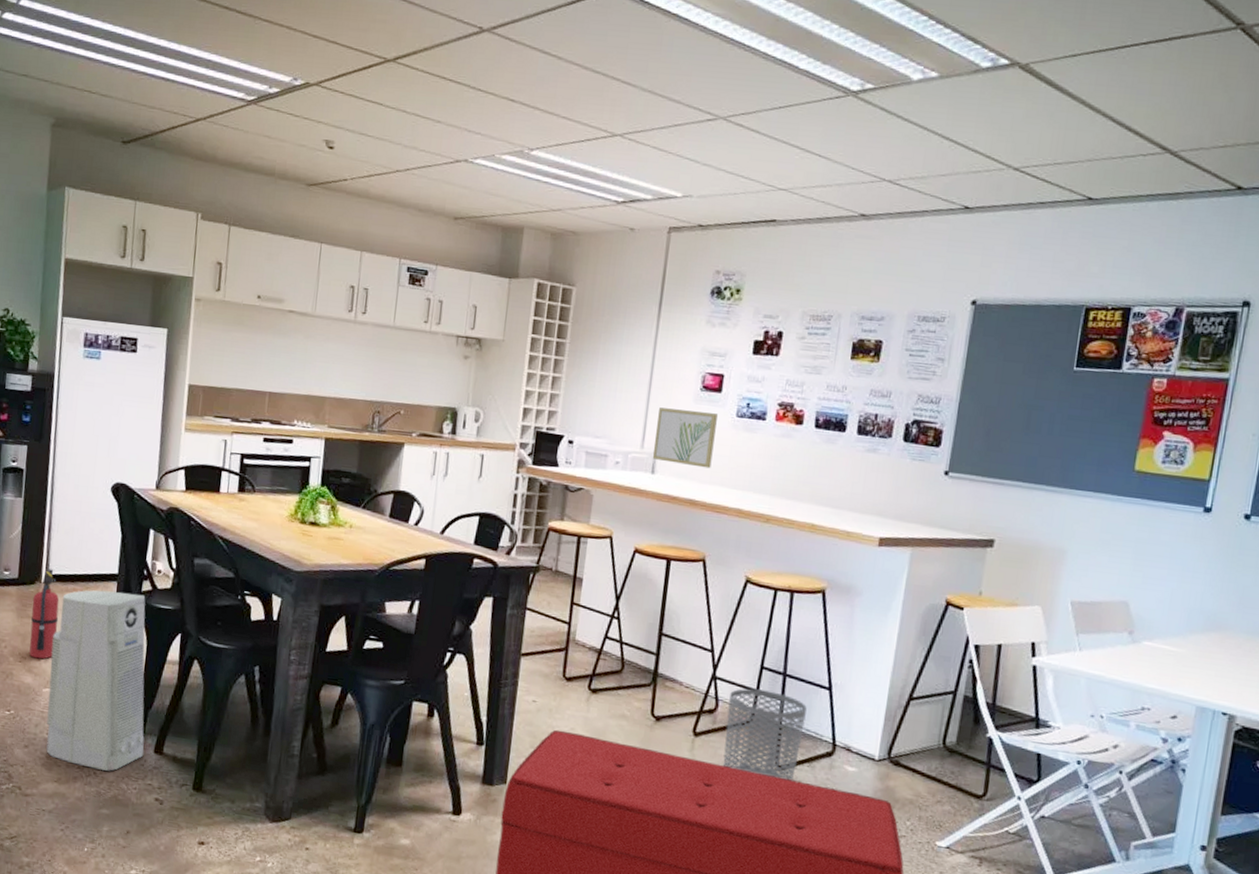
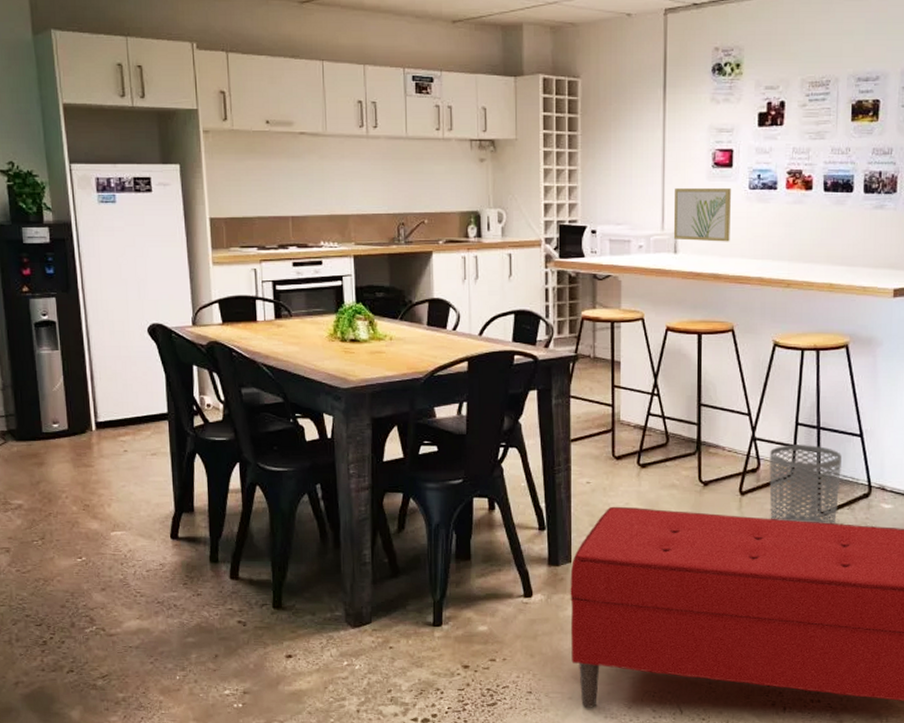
fire extinguisher: present [29,569,60,660] -> none [86,416,116,505]
air purifier: present [46,590,146,771] -> none [113,430,221,602]

